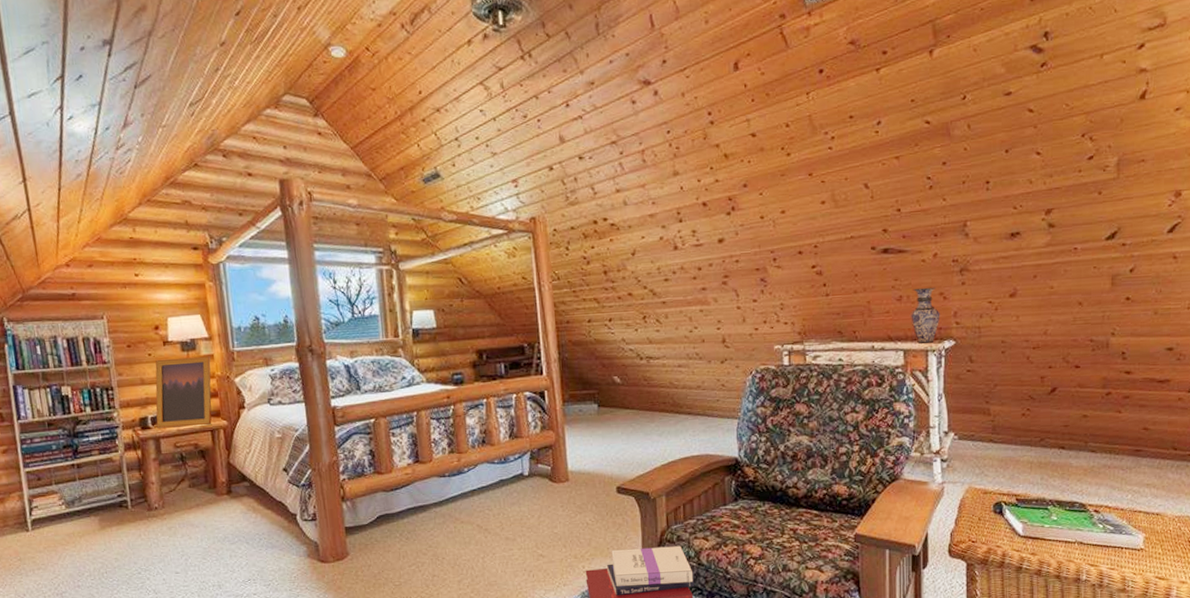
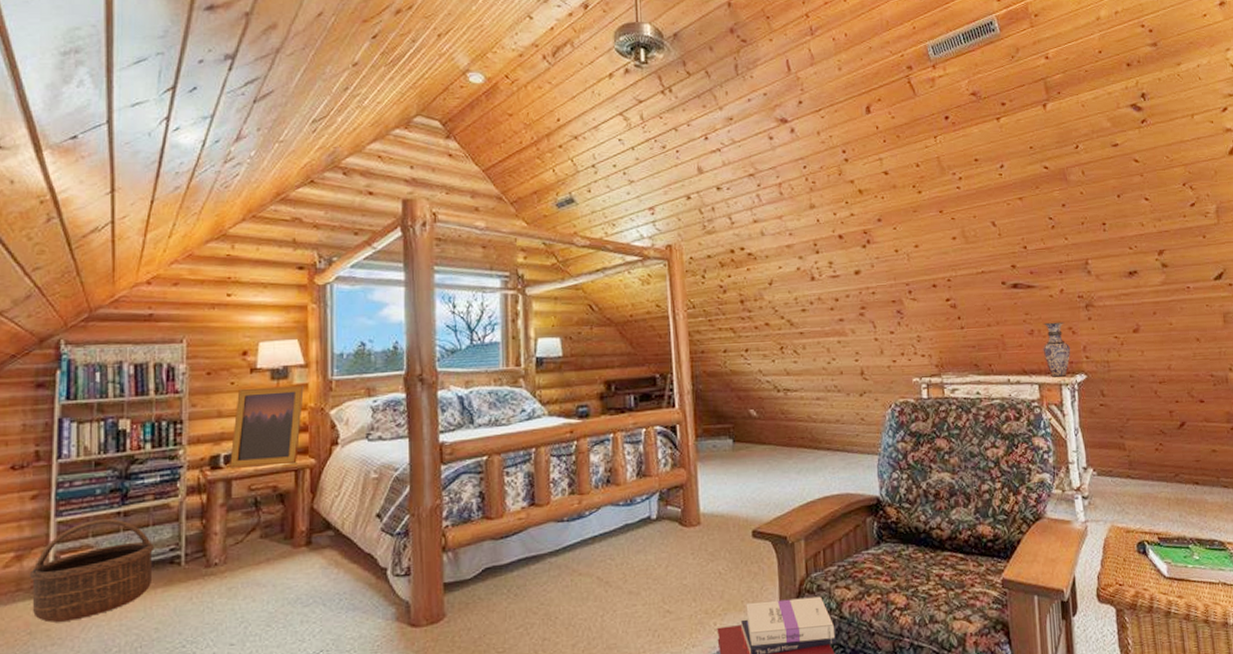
basket: none [11,470,107,552] -> present [29,519,155,623]

